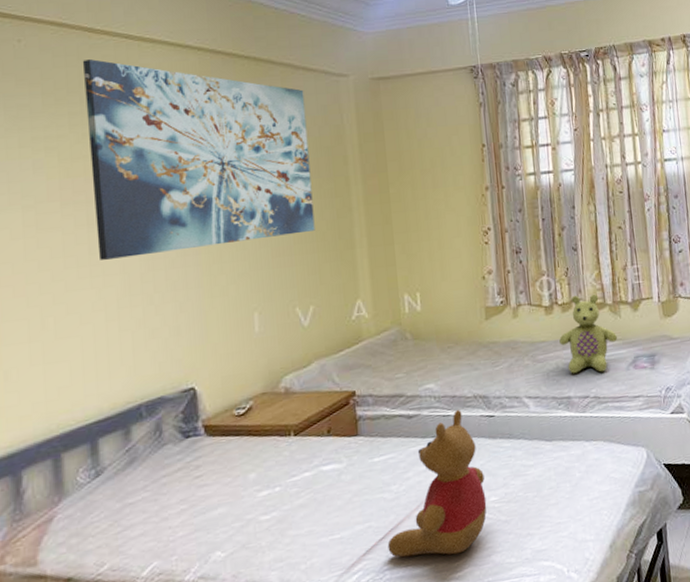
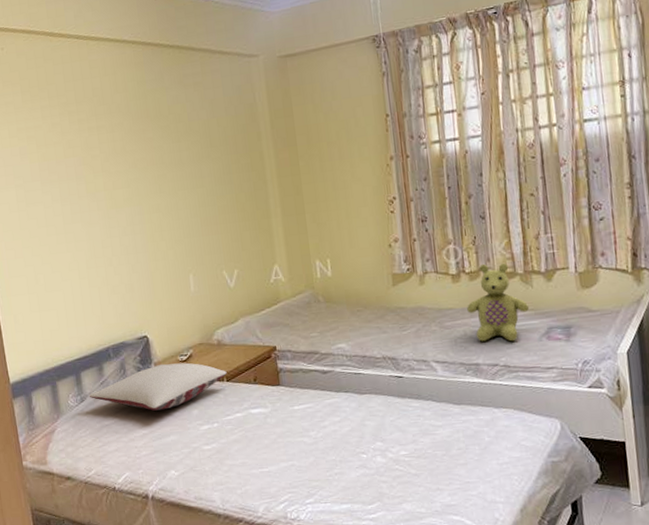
wall art: present [82,59,315,260] -> none [47,59,236,229]
pillow: none [107,417,295,480] -> present [89,362,227,411]
teddy bear: present [387,409,487,557] -> none [308,368,398,498]

